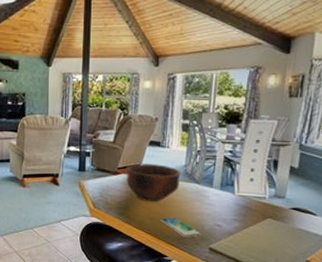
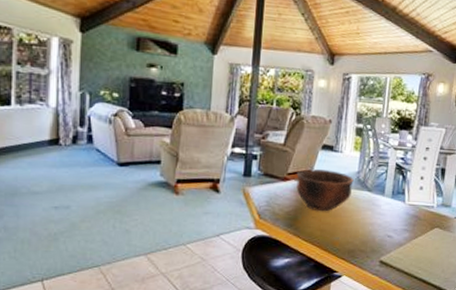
smartphone: present [161,217,201,238] -> none [331,229,372,250]

